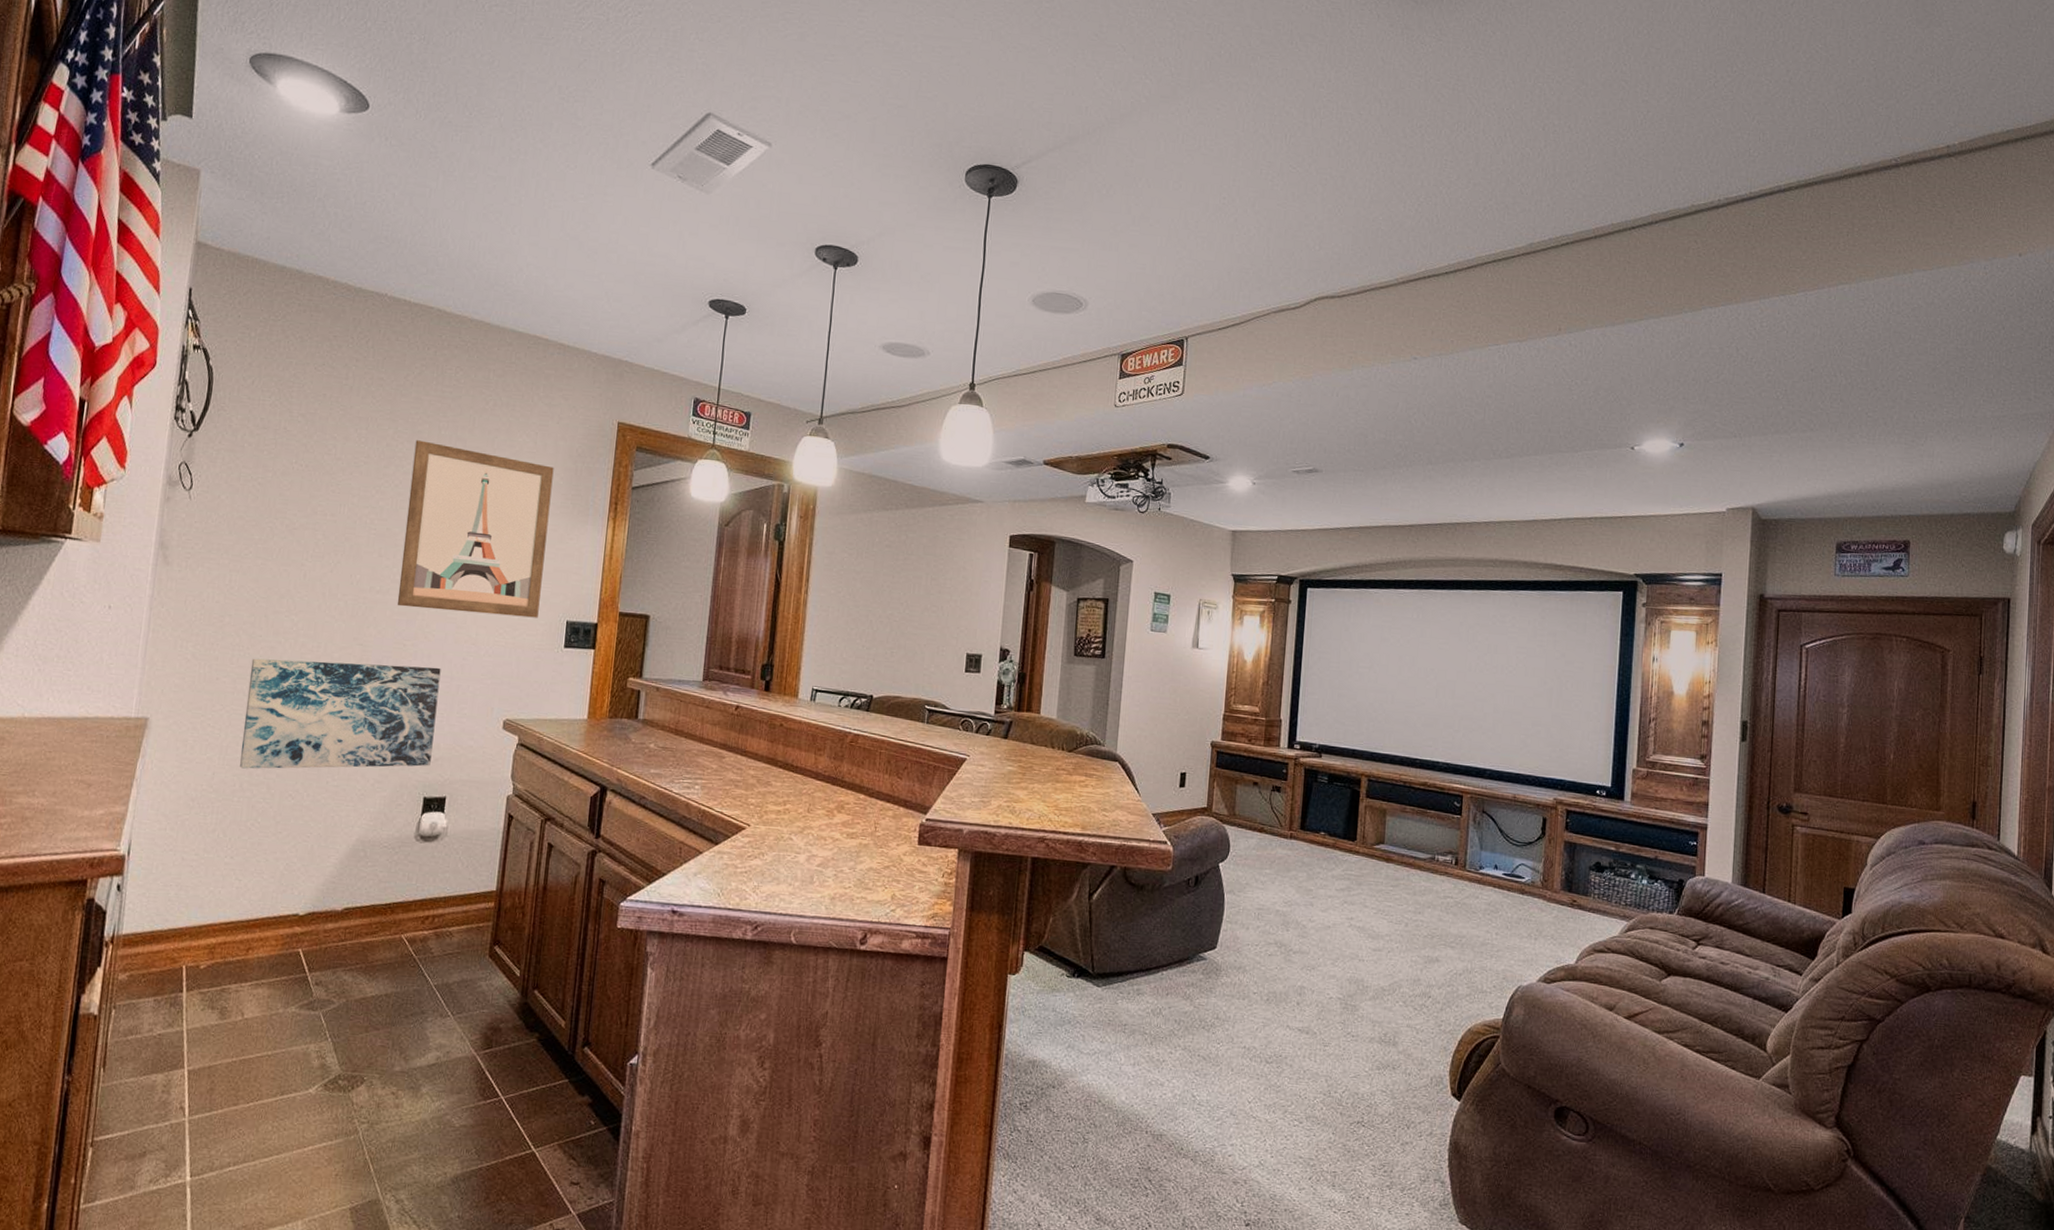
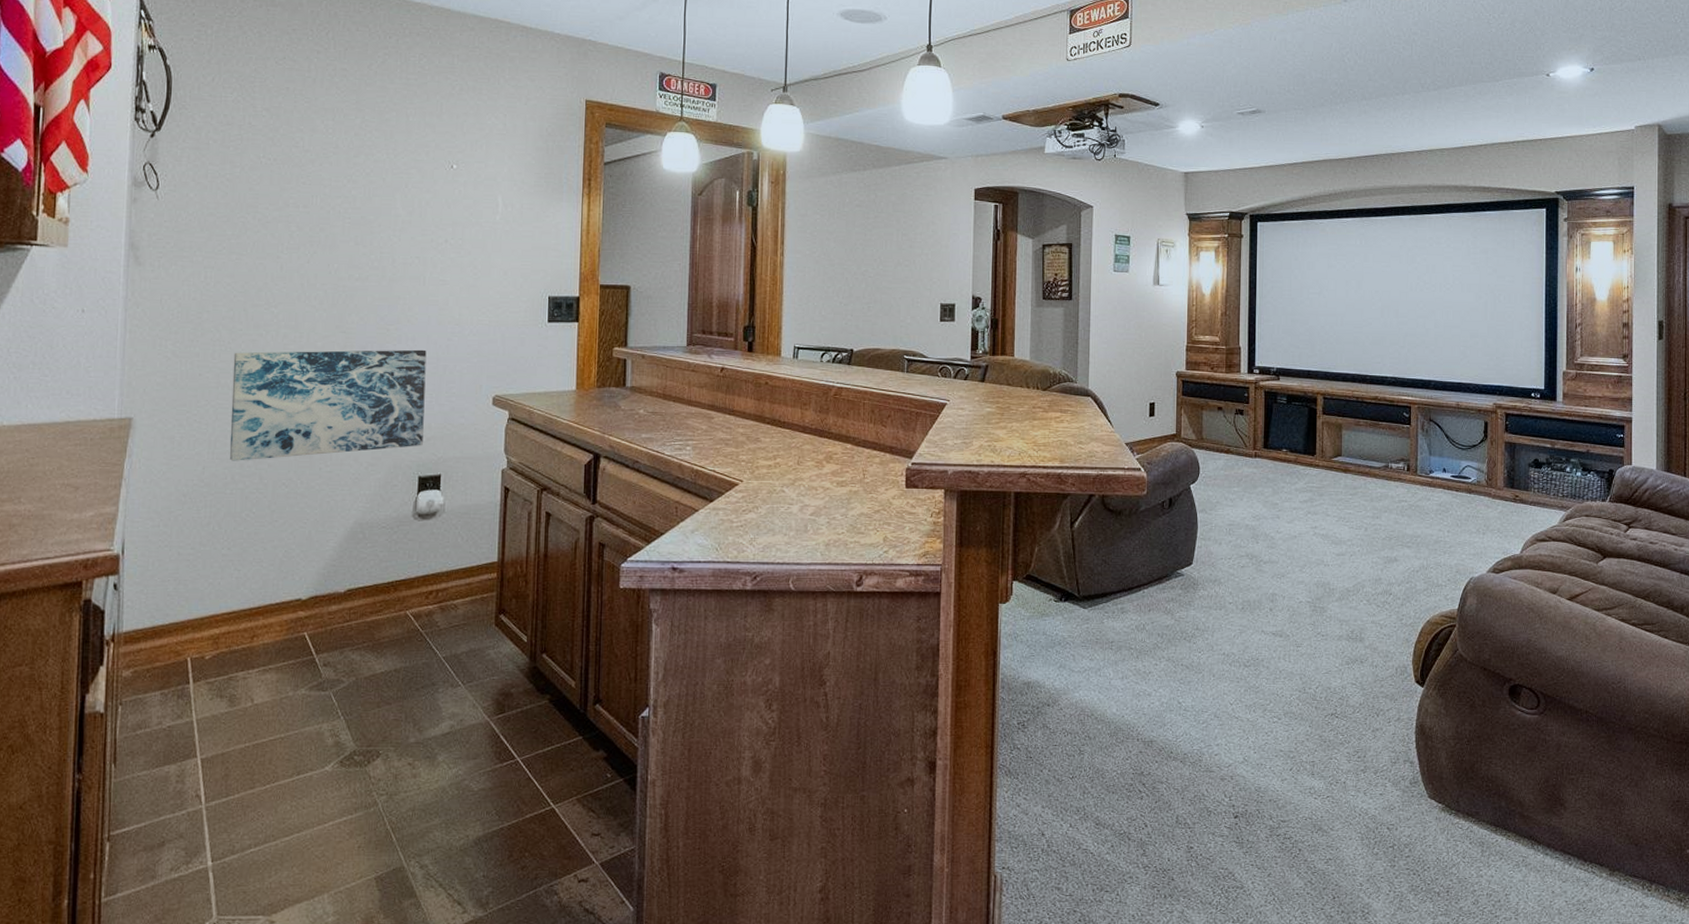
wall art: present [397,440,554,618] -> none [377,128,525,296]

